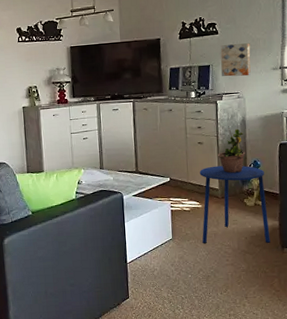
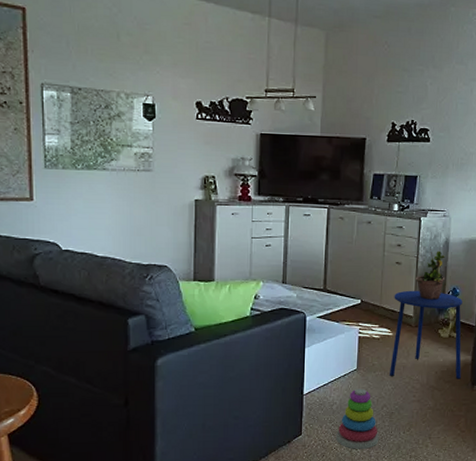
stacking toy: none [160,255,199,310] -> present [337,388,379,449]
wall art: present [220,43,251,77] -> none [428,155,463,193]

